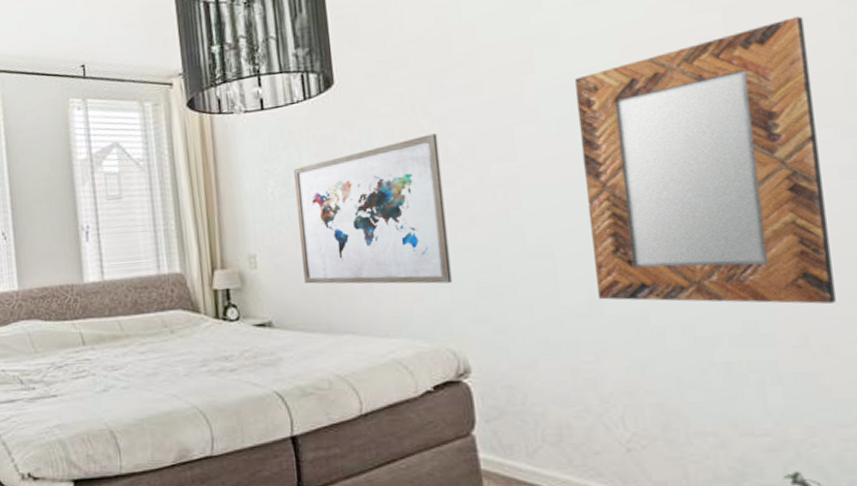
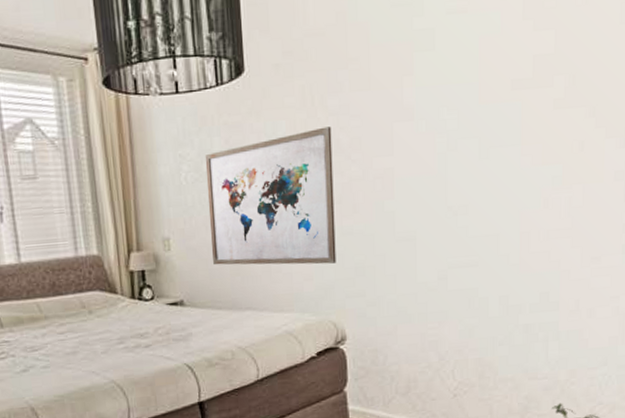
home mirror: present [574,16,836,304] -> none [442,42,608,278]

